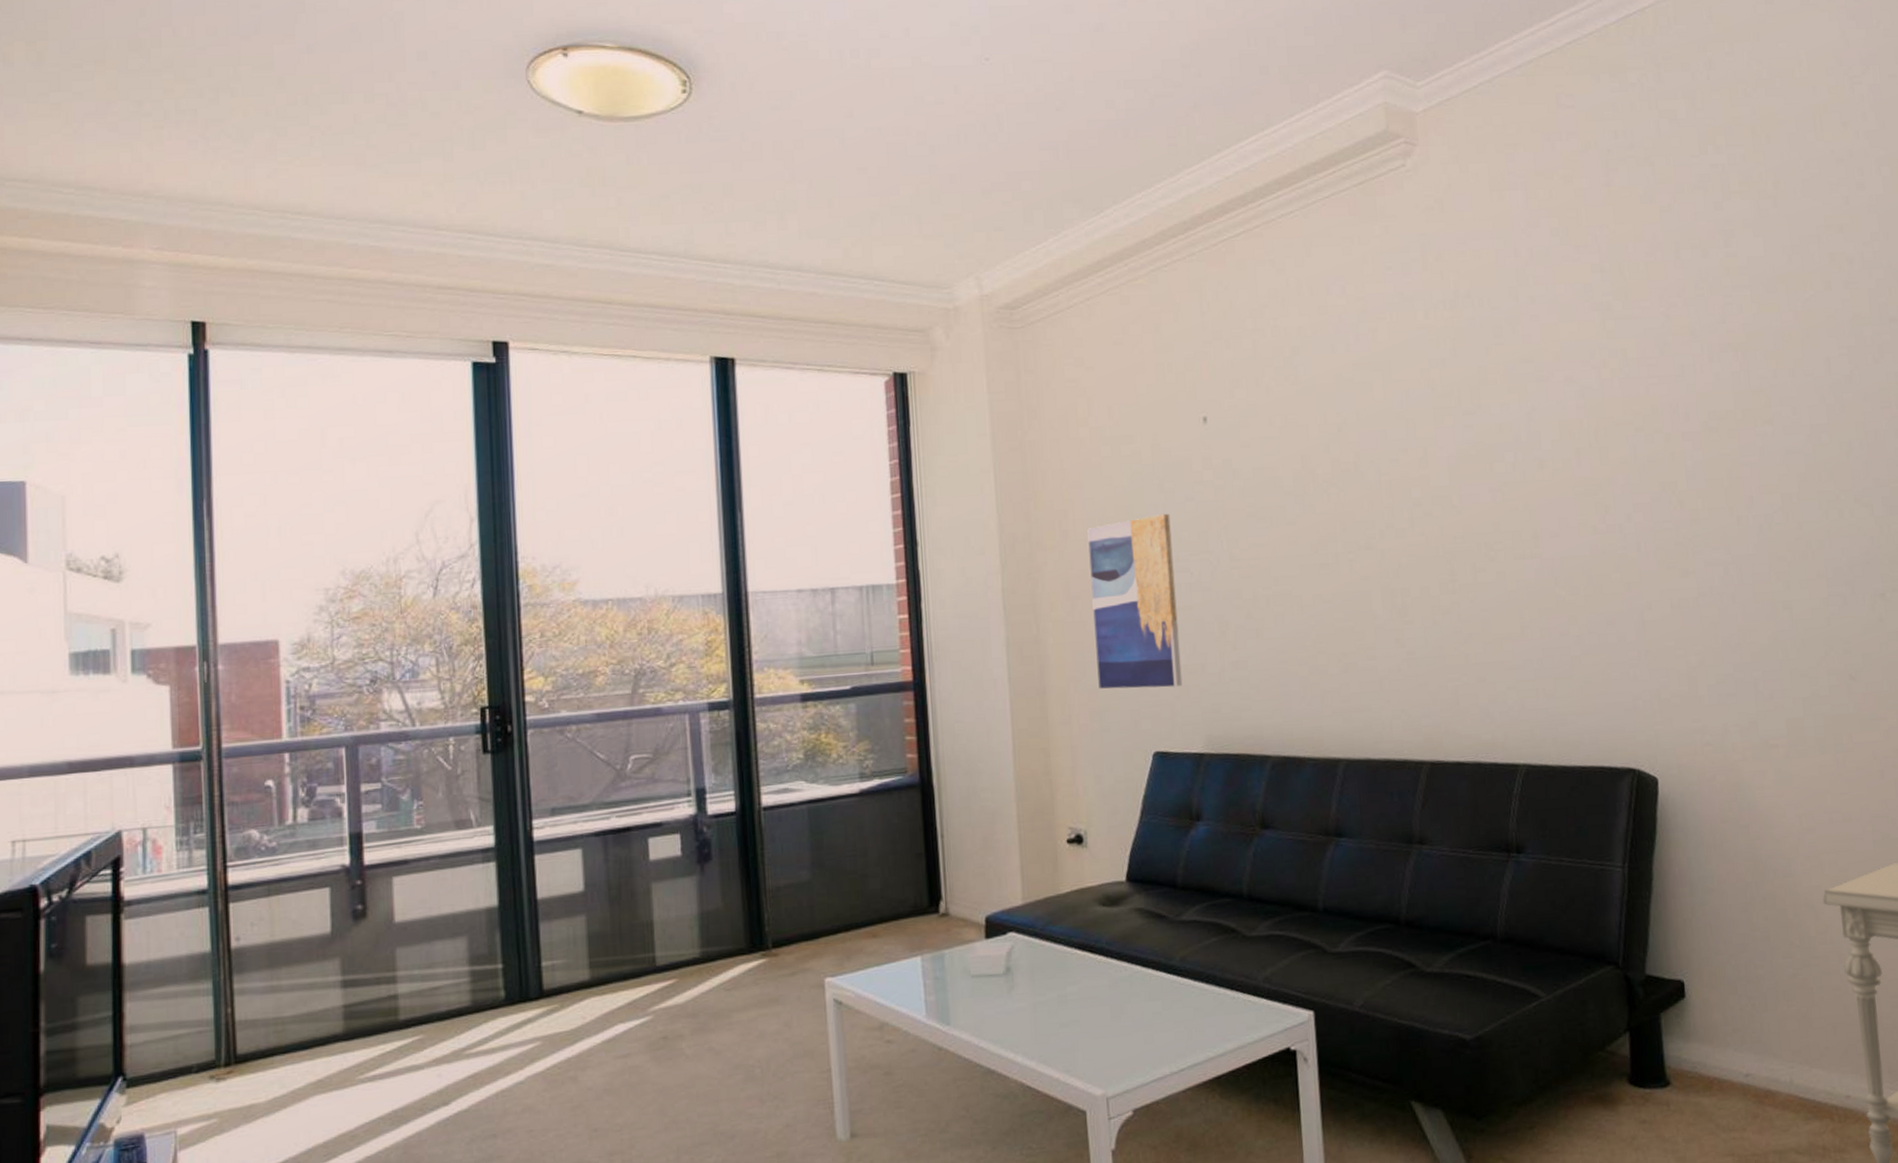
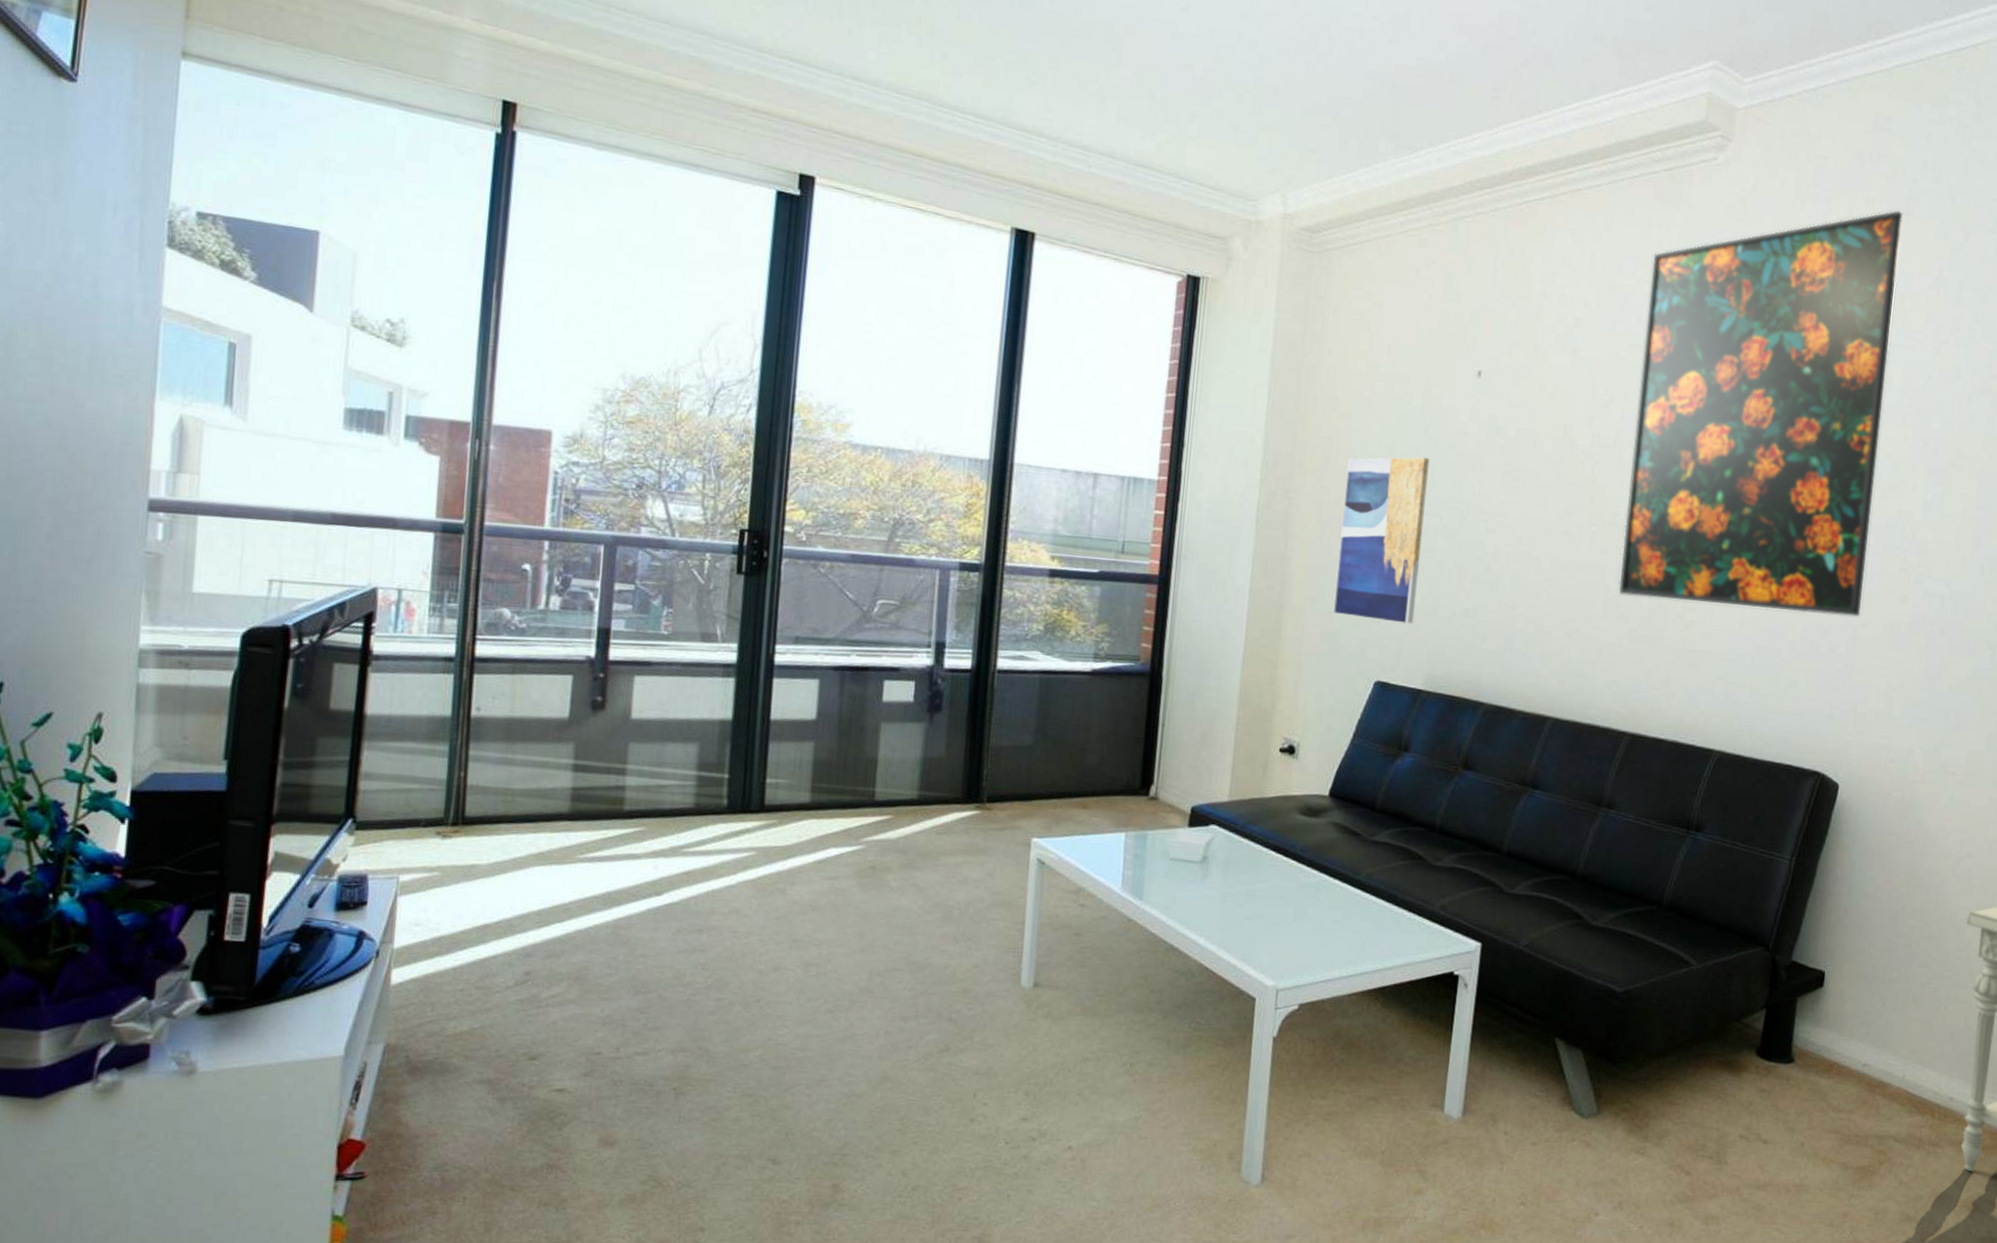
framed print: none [1359,184,1643,619] -> present [1618,210,1904,617]

